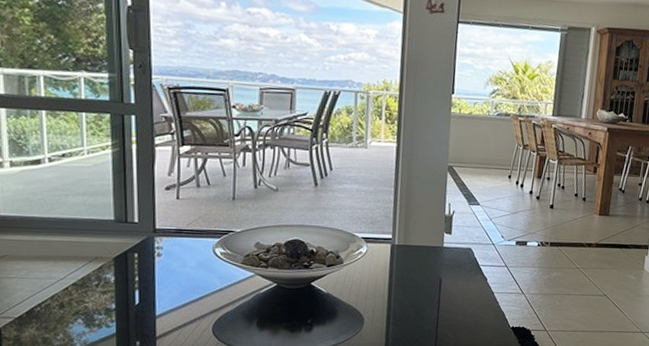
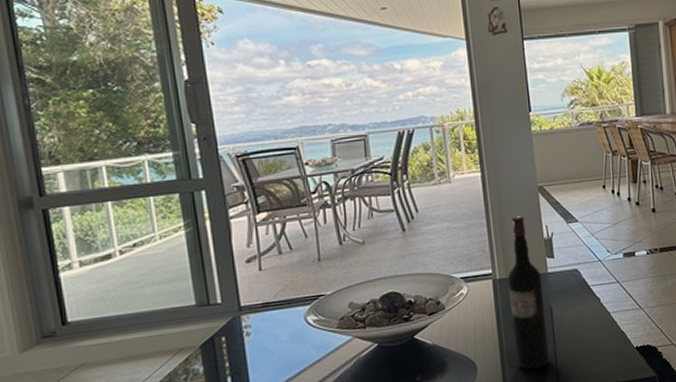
wine bottle: none [401,189,437,331] -> present [507,215,550,370]

